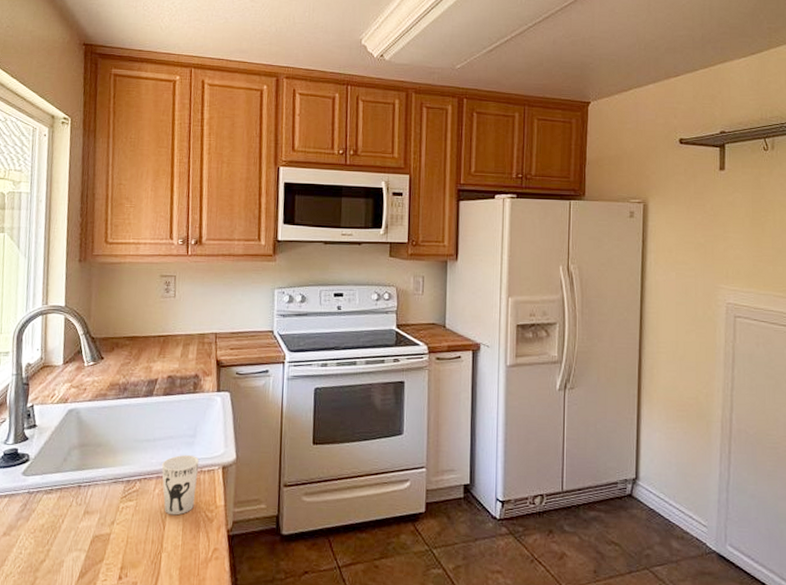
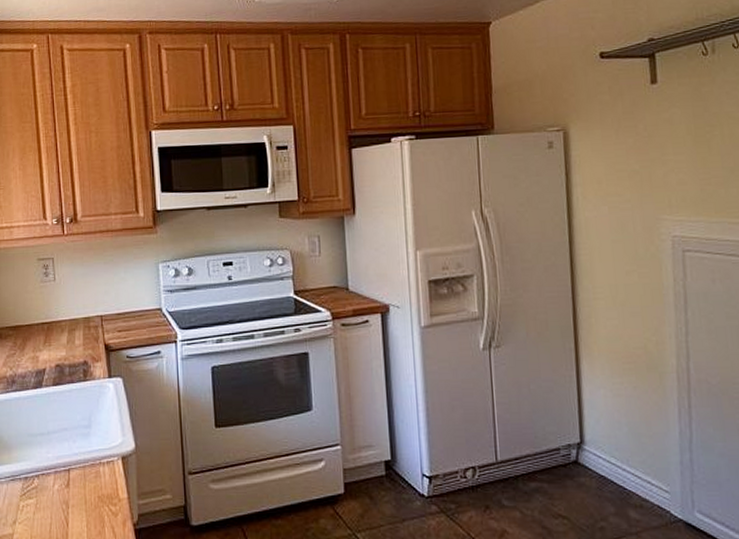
cup: present [162,455,200,516] -> none [59,447,97,511]

